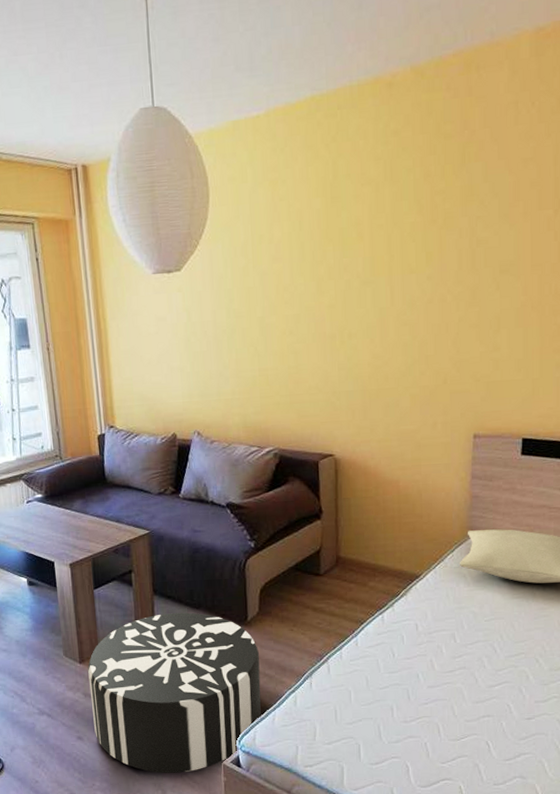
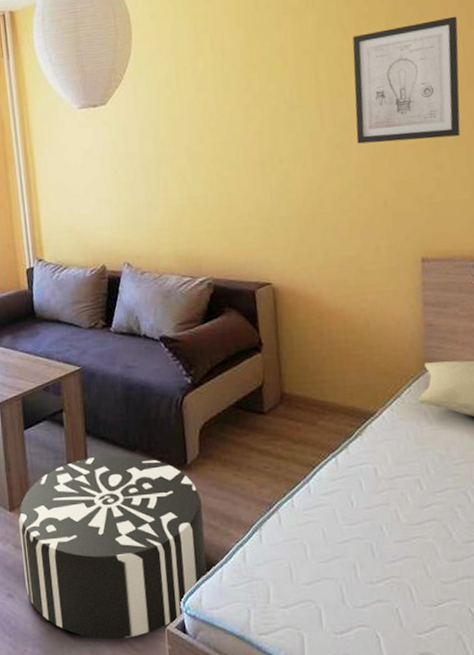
wall art: none [423,197,529,322] -> present [352,16,461,144]

